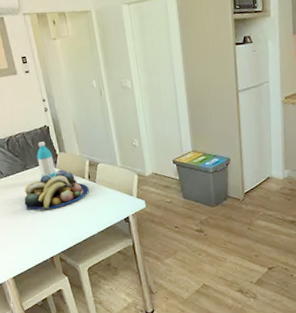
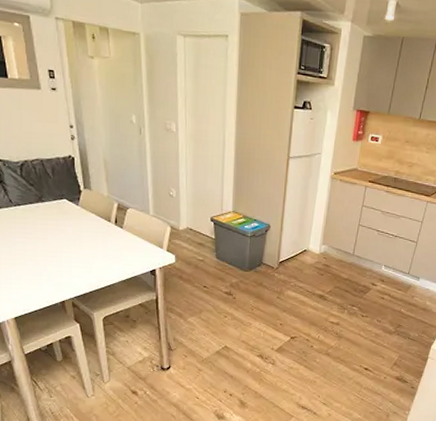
fruit bowl: present [24,169,89,211] -> none [36,208,114,251]
water bottle: present [37,142,57,179] -> none [56,173,78,217]

